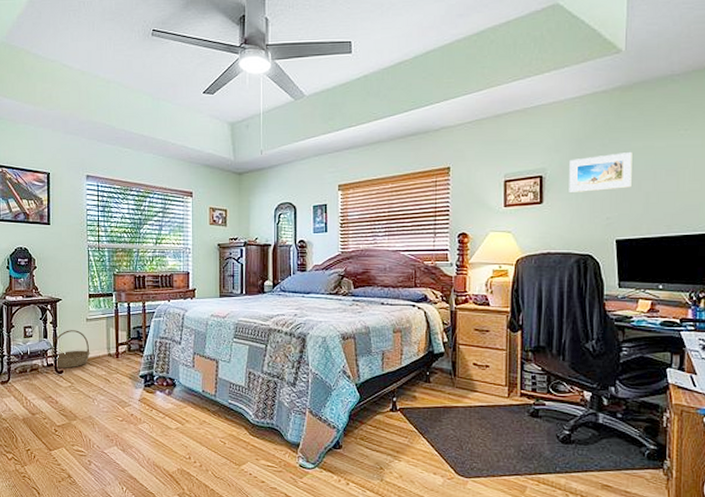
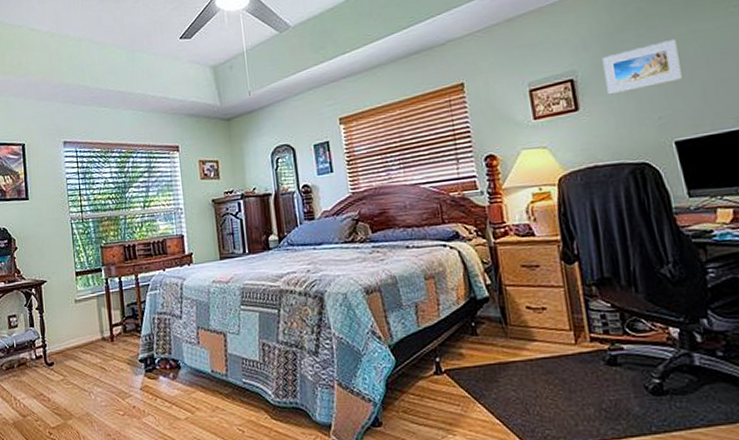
basket: present [51,330,90,368] -> none [39,314,82,360]

